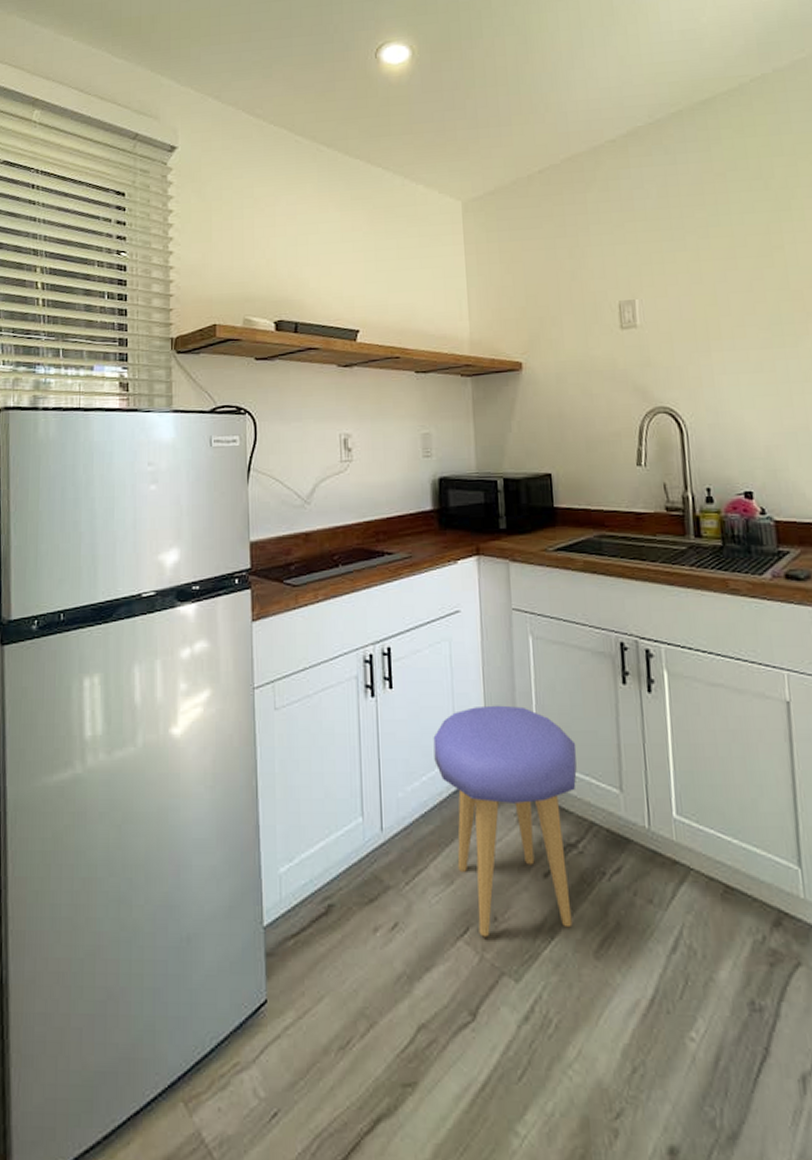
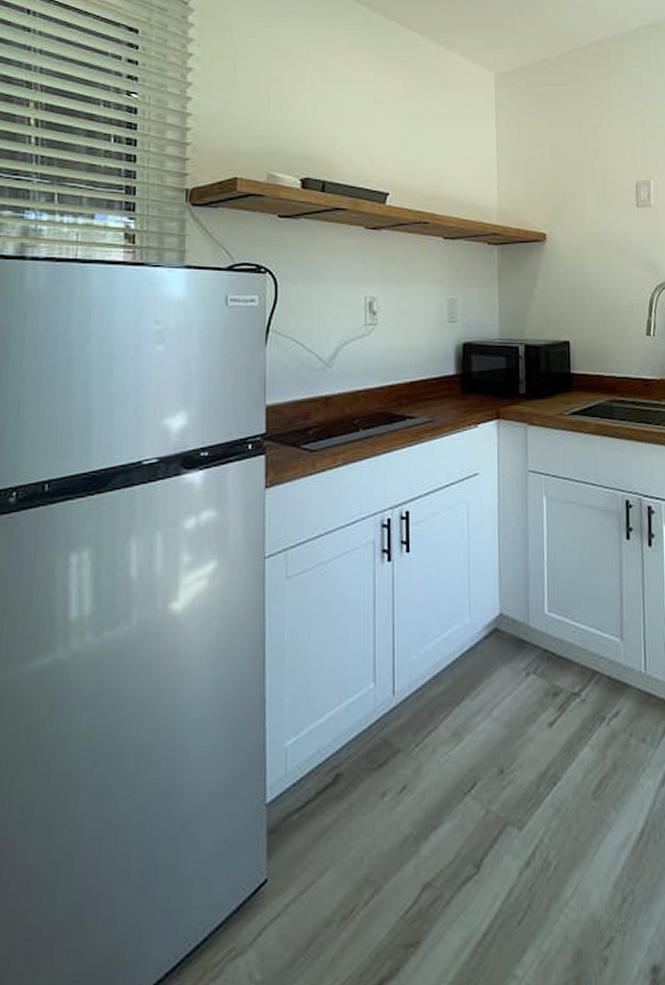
stool: present [433,705,577,937] -> none [448,564,583,790]

